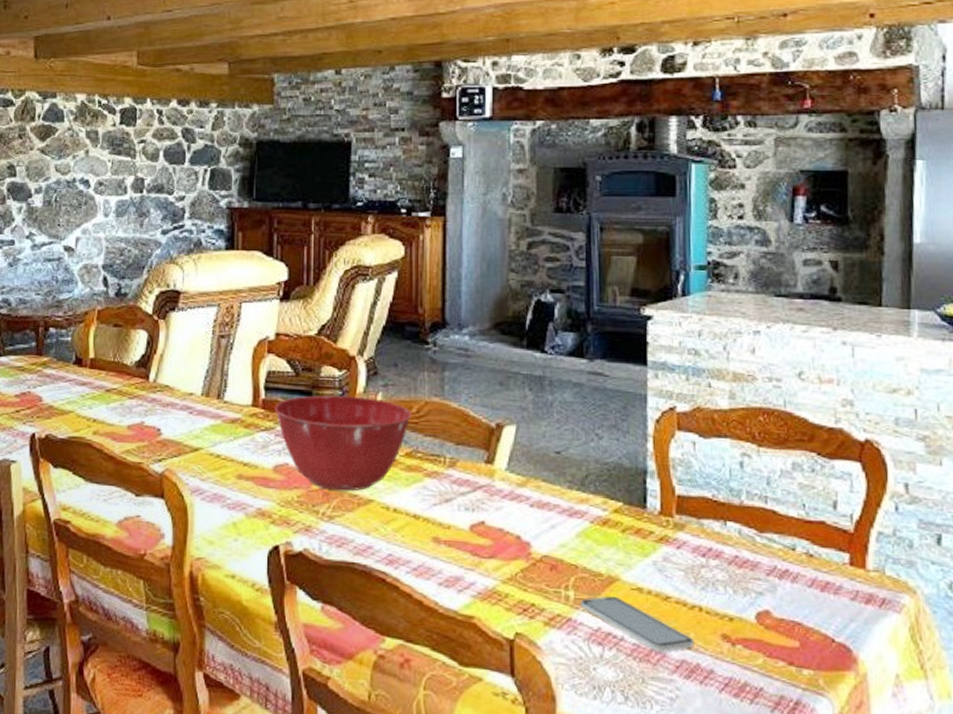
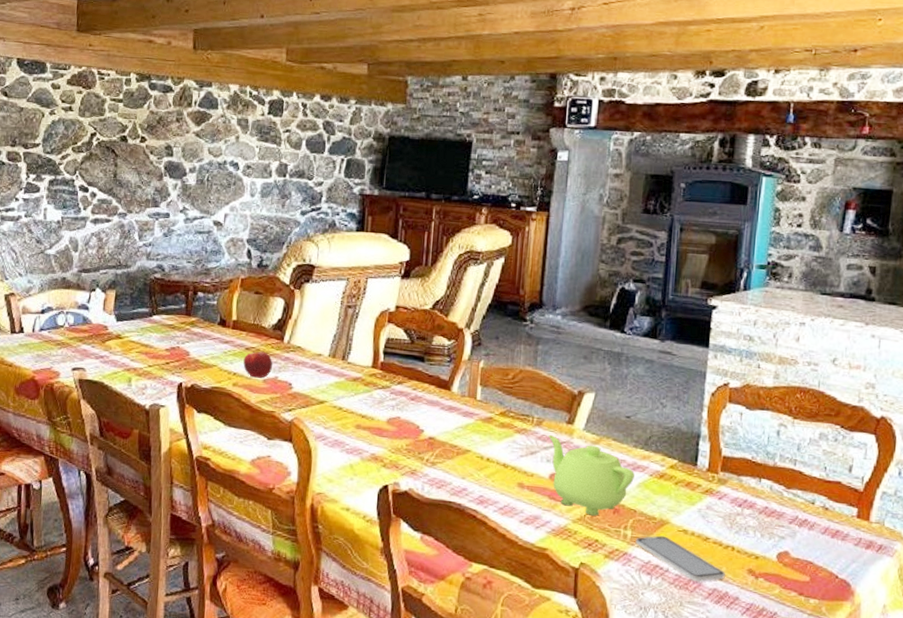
fruit: none [104,392,138,424] -> present [243,350,273,378]
mixing bowl: present [274,395,413,491] -> none [390,360,509,442]
teapot: none [465,478,572,574] -> present [548,435,635,516]

